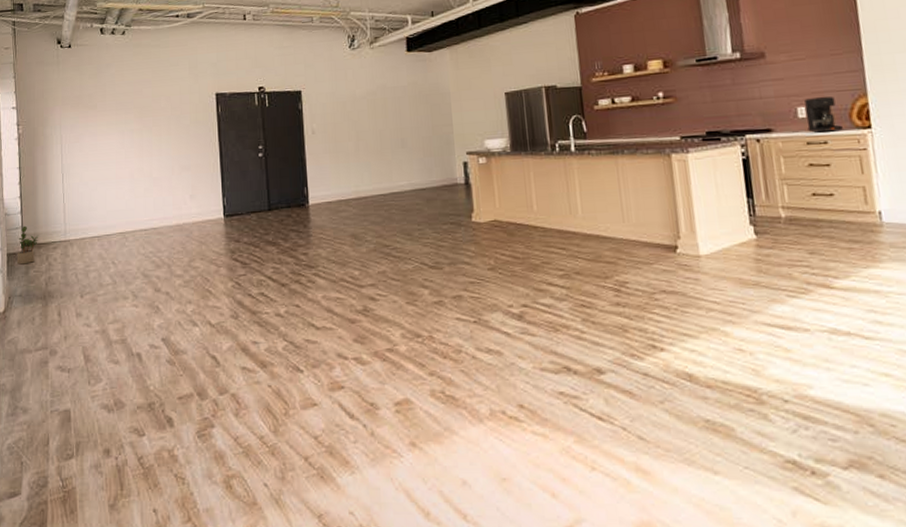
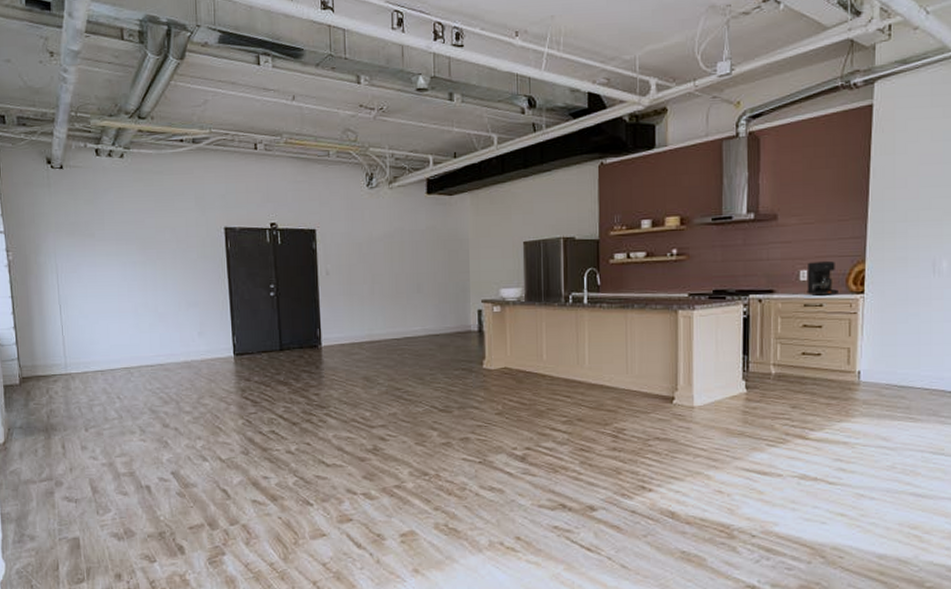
potted plant: present [16,225,38,265] -> none [14,357,37,397]

